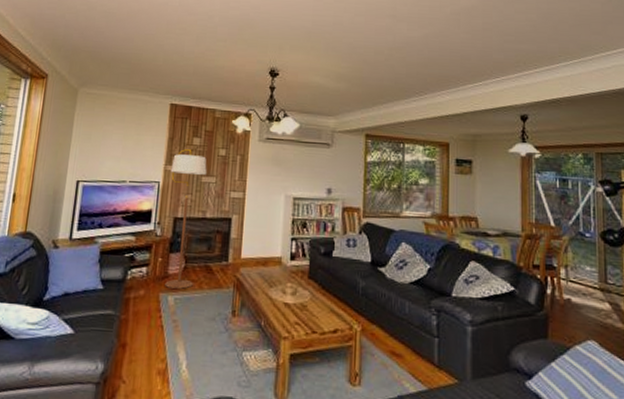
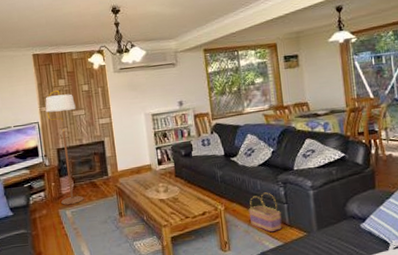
basket: none [390,318,429,372] -> present [248,192,282,233]

